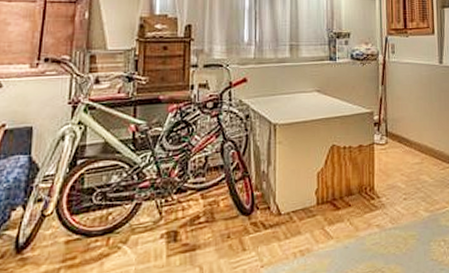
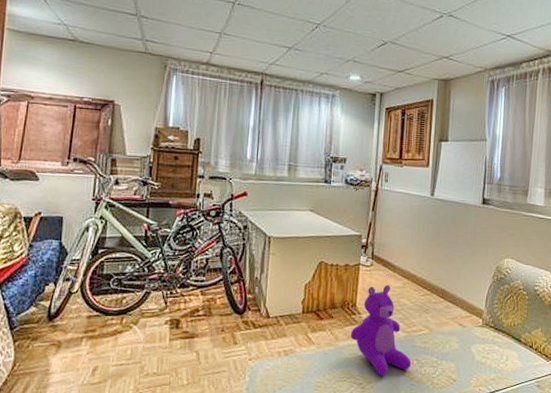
teddy bear: none [371,162,439,264] -> present [350,284,412,376]

